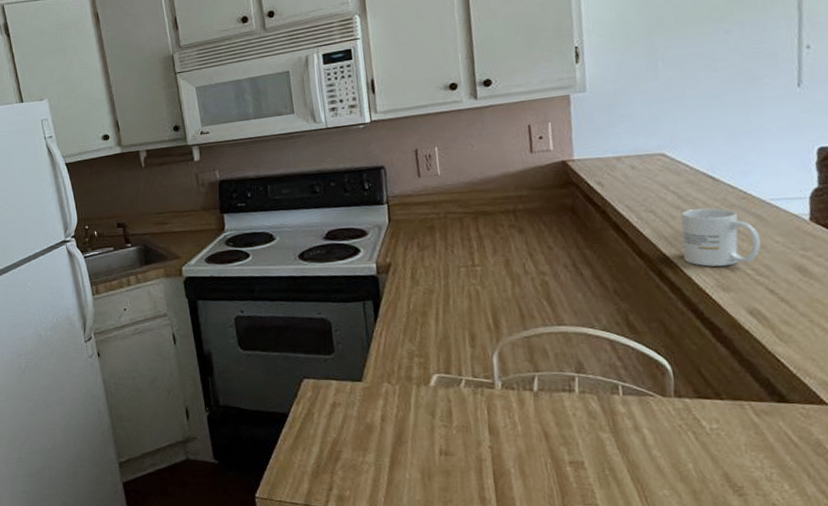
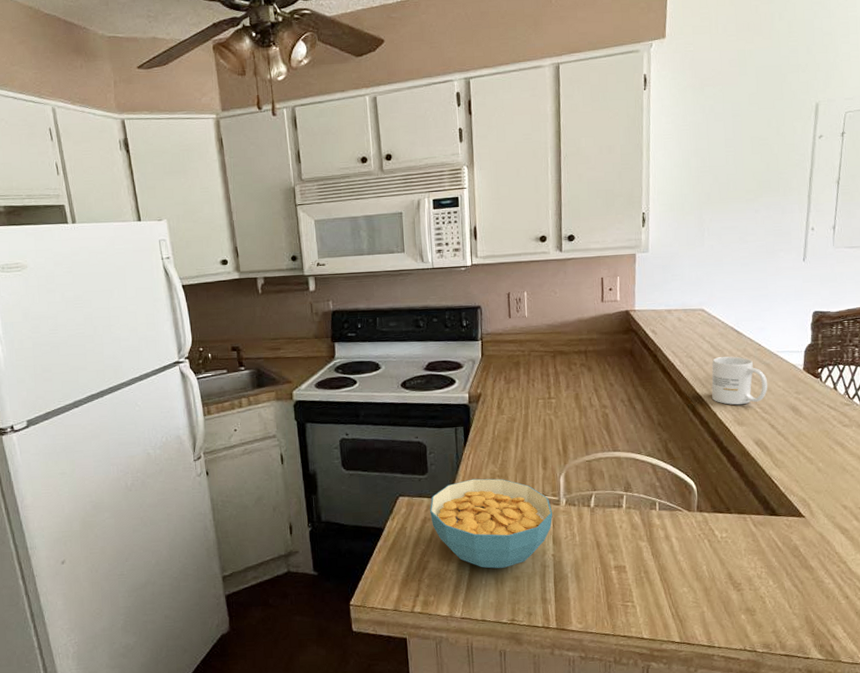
cereal bowl: none [339,358,487,461] -> present [430,478,553,569]

